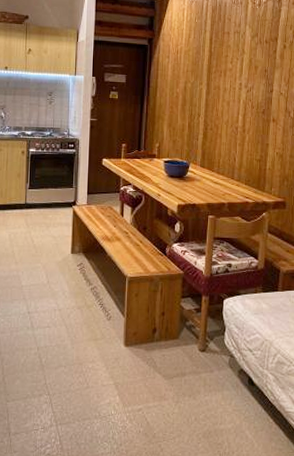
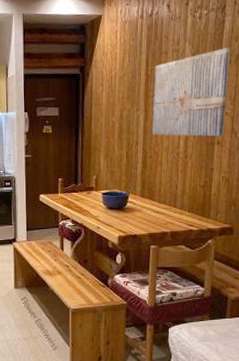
wall art: none [213,34,286,115] -> present [151,47,231,137]

